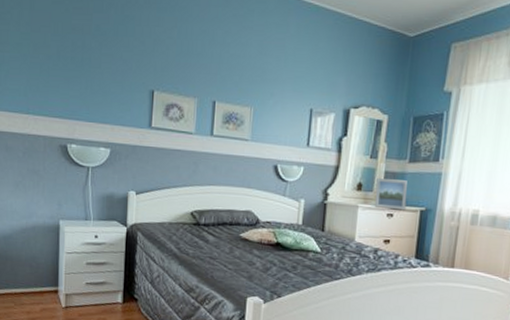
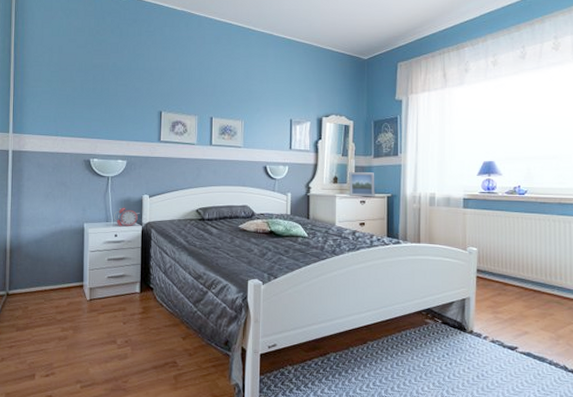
alarm clock: none [94,204,126,227] -> present [114,207,141,227]

